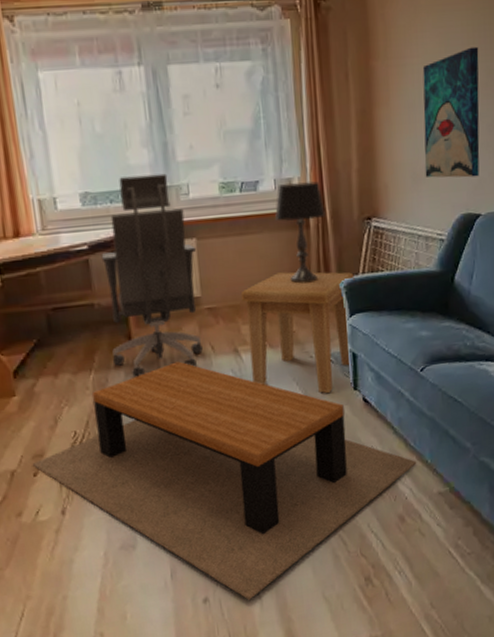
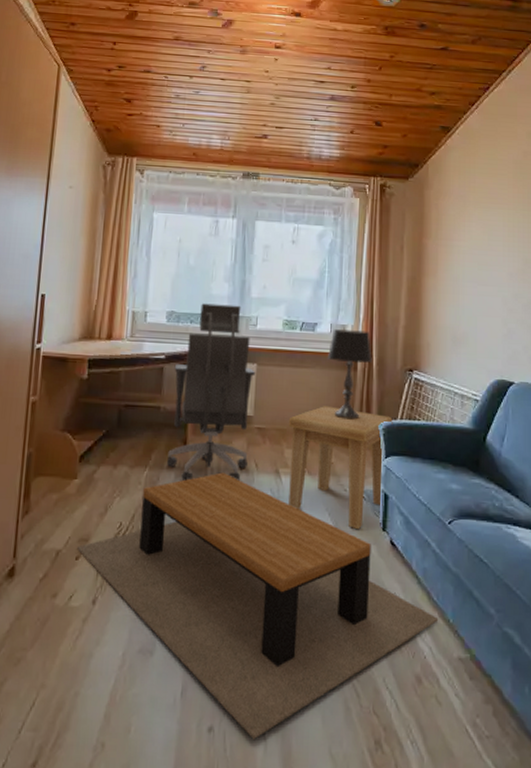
wall art: present [422,46,480,178] -> none [464,239,518,349]

